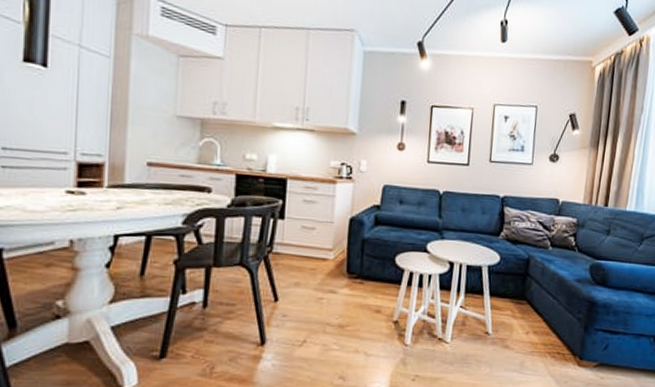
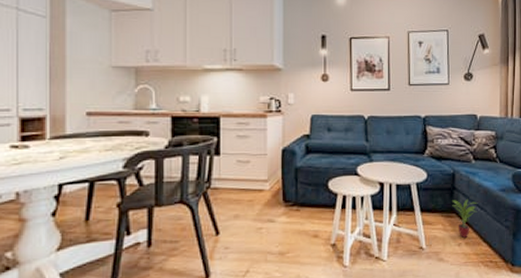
potted plant: none [523,286,550,326] -> present [452,198,477,238]

